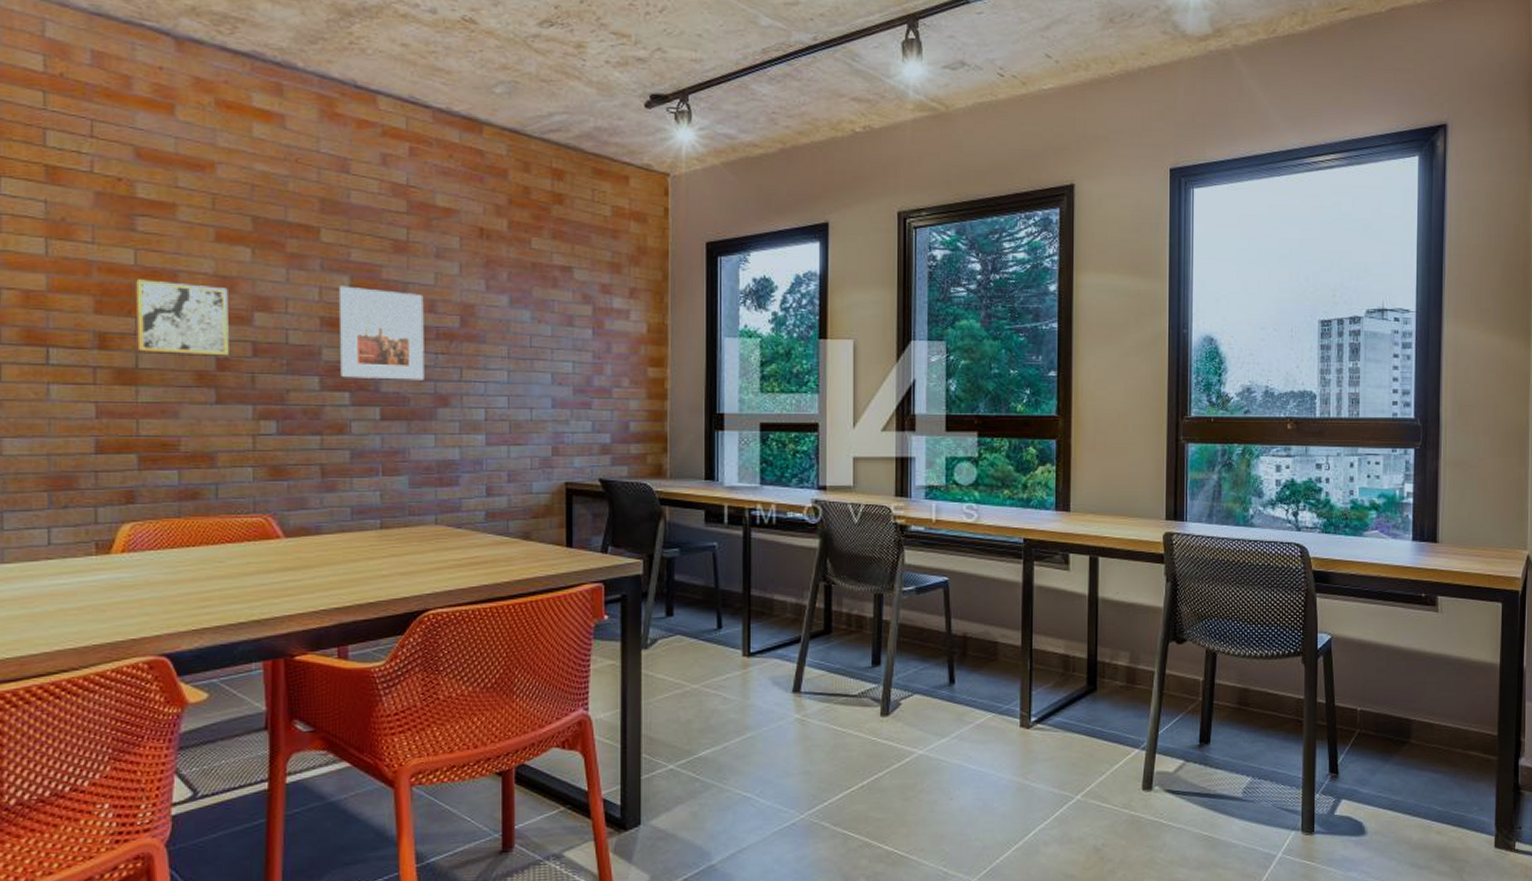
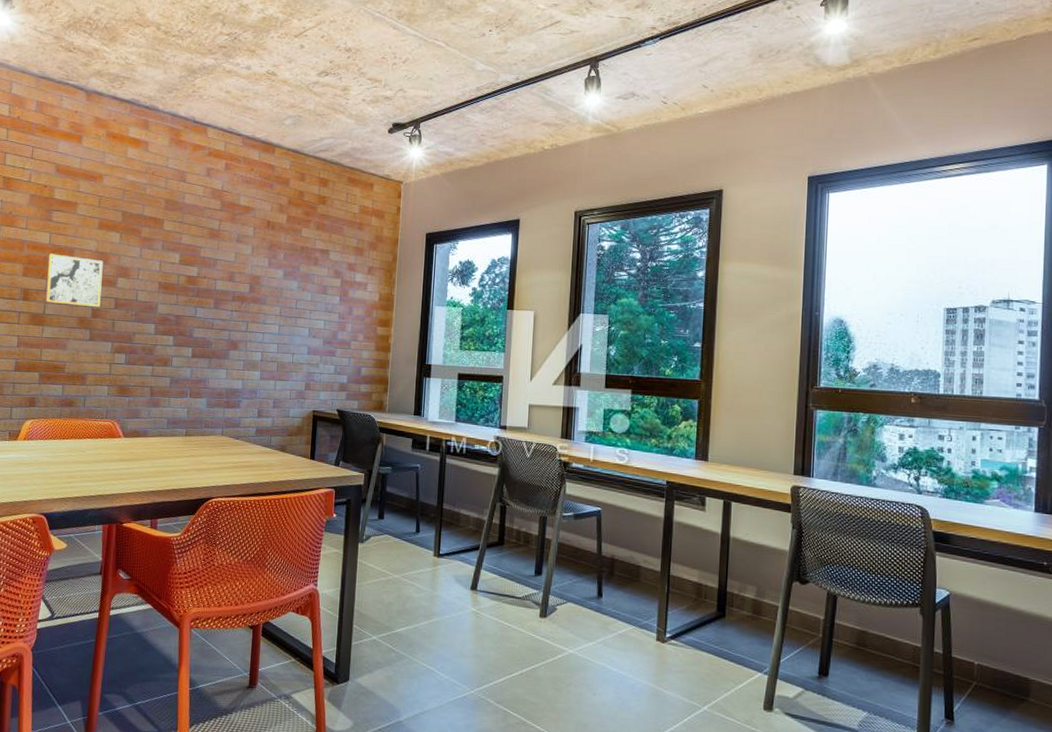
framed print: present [338,285,424,380] -> none [168,260,227,330]

